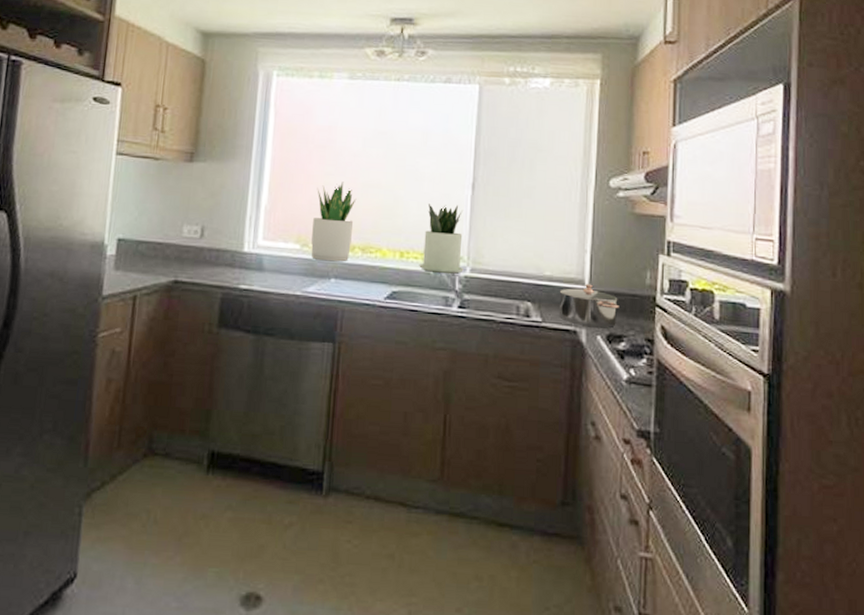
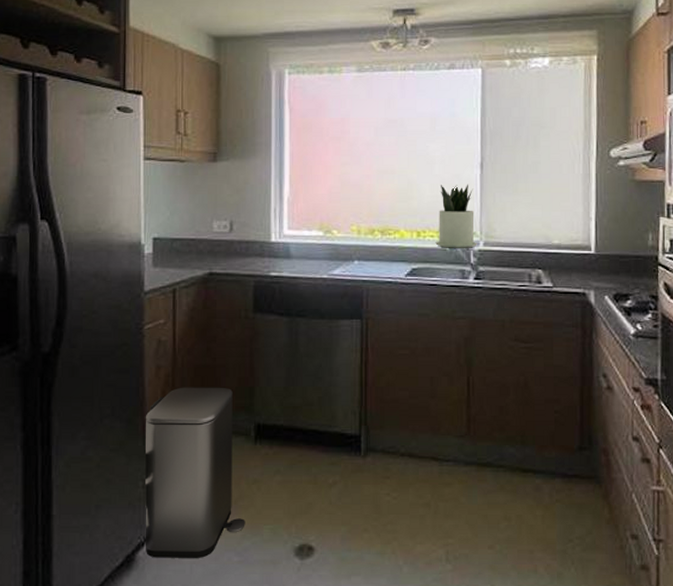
pedal bin: none [74,404,189,601] -> present [145,387,245,558]
planter: present [311,181,357,262] -> none [334,170,373,245]
cooking pot: present [558,284,619,328] -> none [567,249,624,289]

